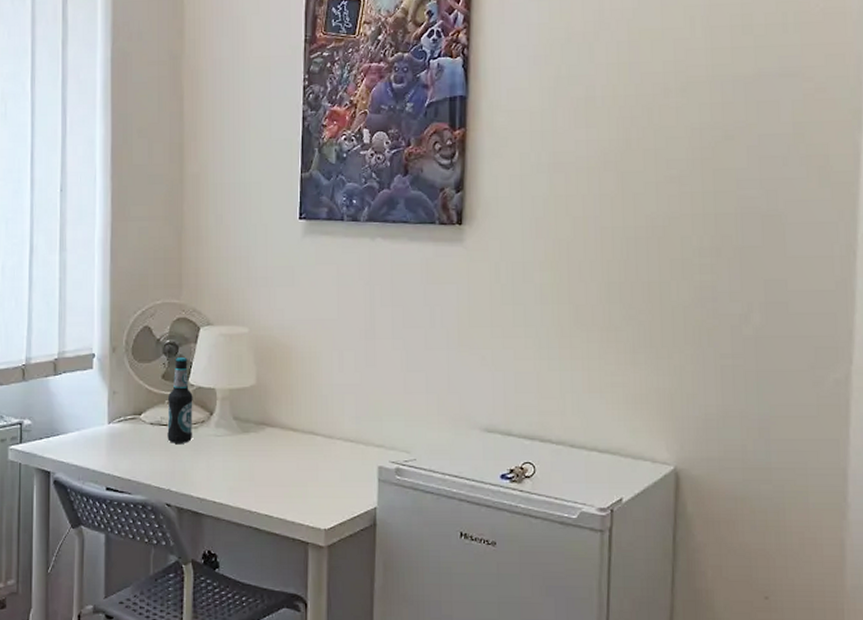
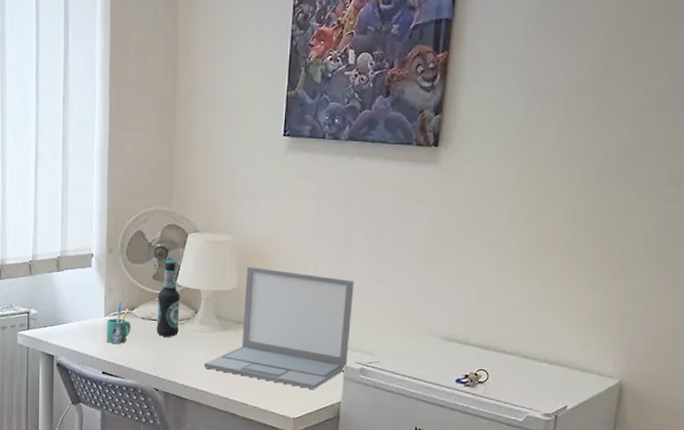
mug: none [111,406,139,454] -> present [106,301,131,344]
laptop: none [221,360,383,496] -> present [203,266,354,390]

